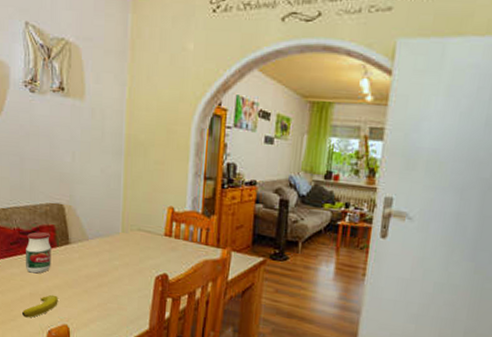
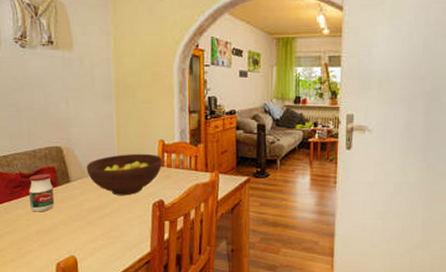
banana: present [21,294,58,318] -> none [30,230,64,254]
fruit bowl: none [88,219,171,265] -> present [86,153,163,196]

